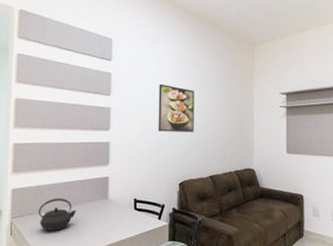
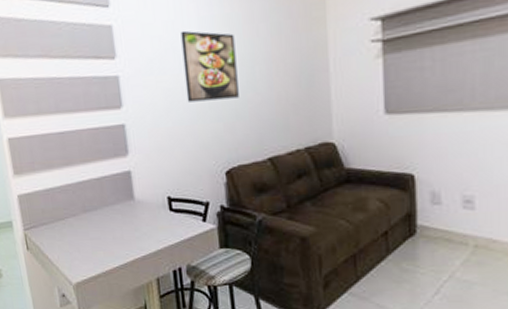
kettle: present [38,198,77,231] -> none [52,202,99,243]

